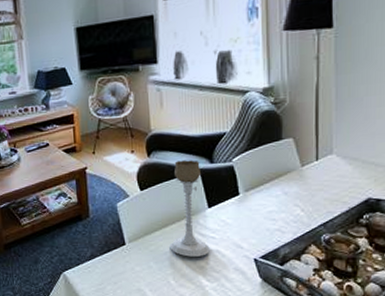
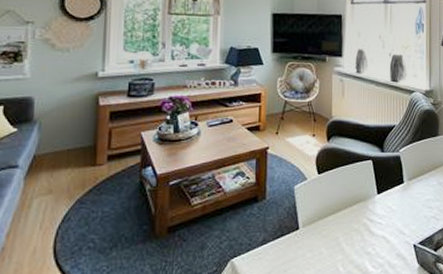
candle holder: present [170,160,210,257] -> none [341,147,377,243]

